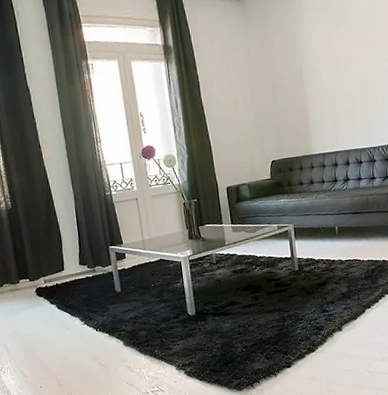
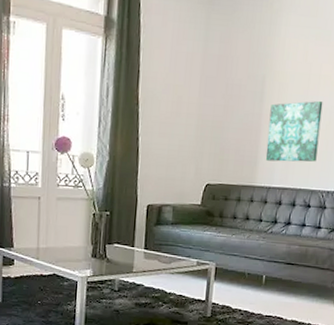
wall art: none [311,76,359,132] -> present [265,100,323,162]

